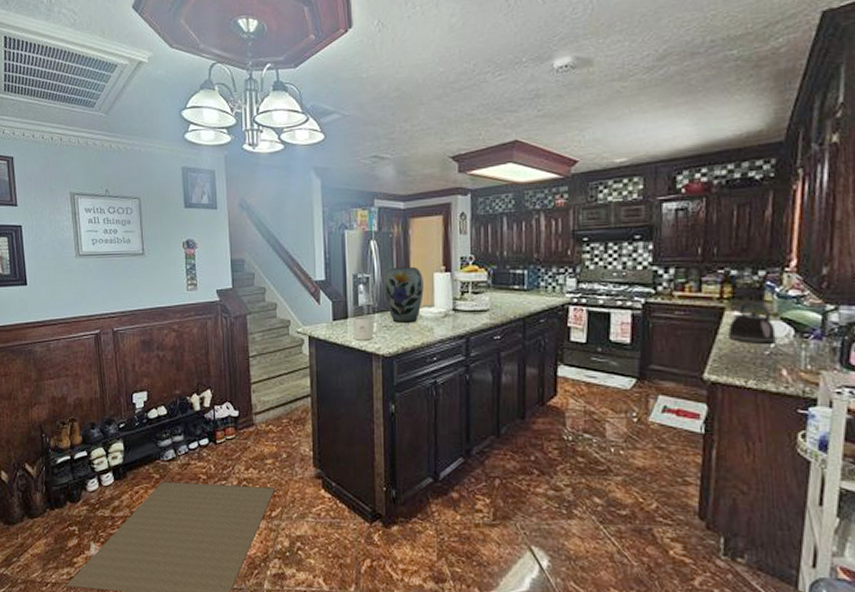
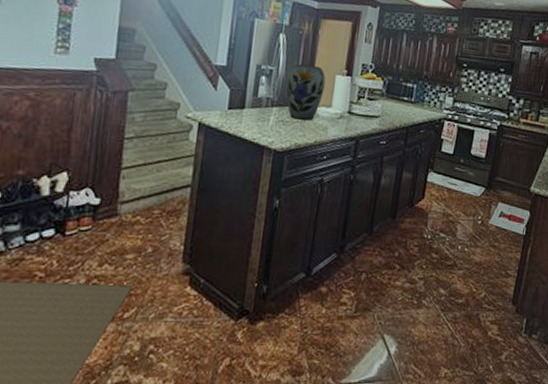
mug: present [353,316,381,340] -> none [247,107,277,134]

